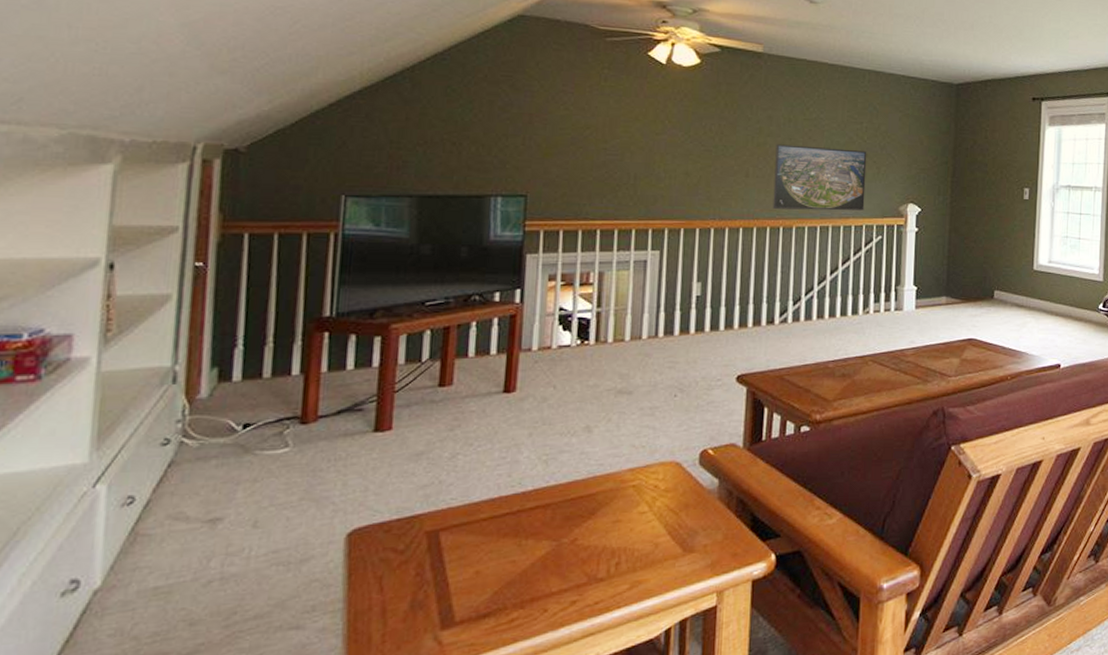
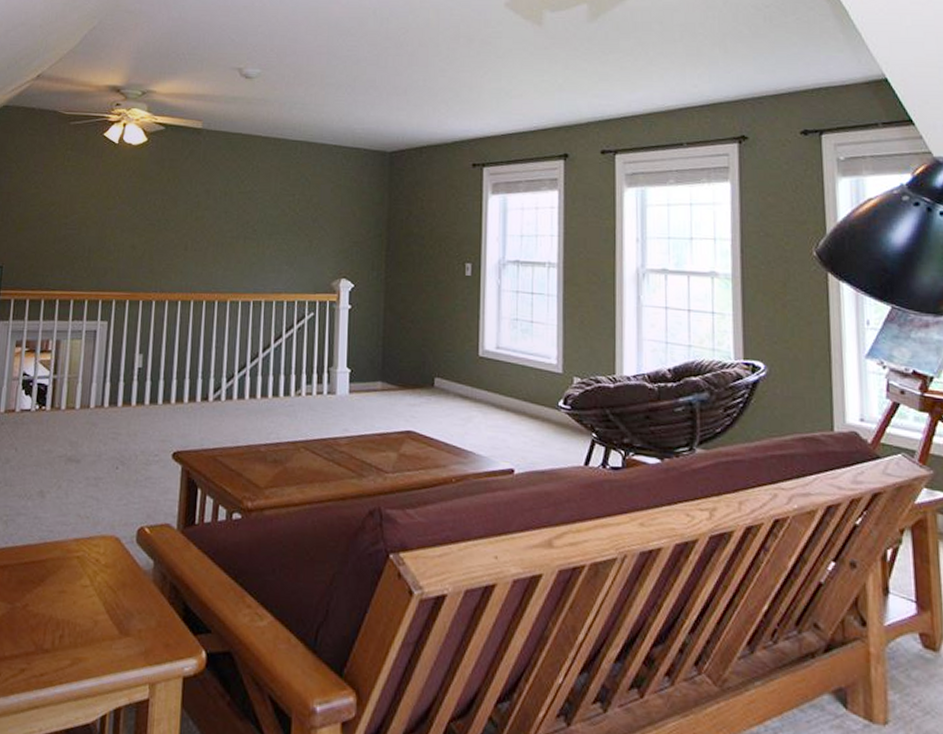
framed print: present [772,144,867,211] -> none [209,217,299,286]

